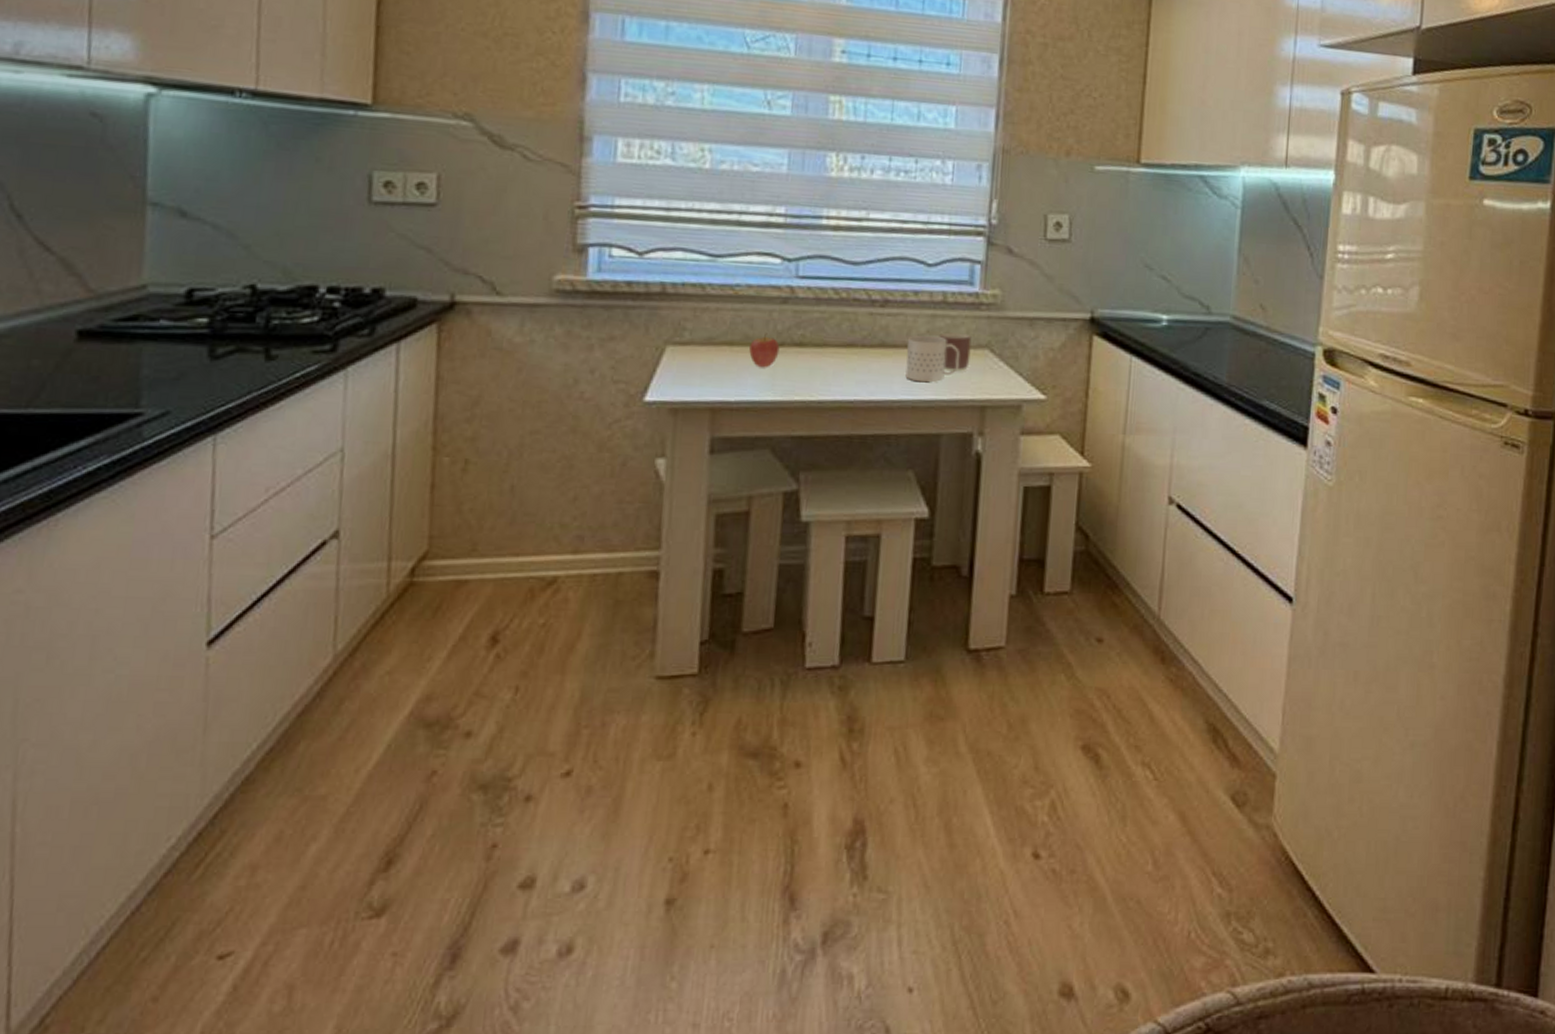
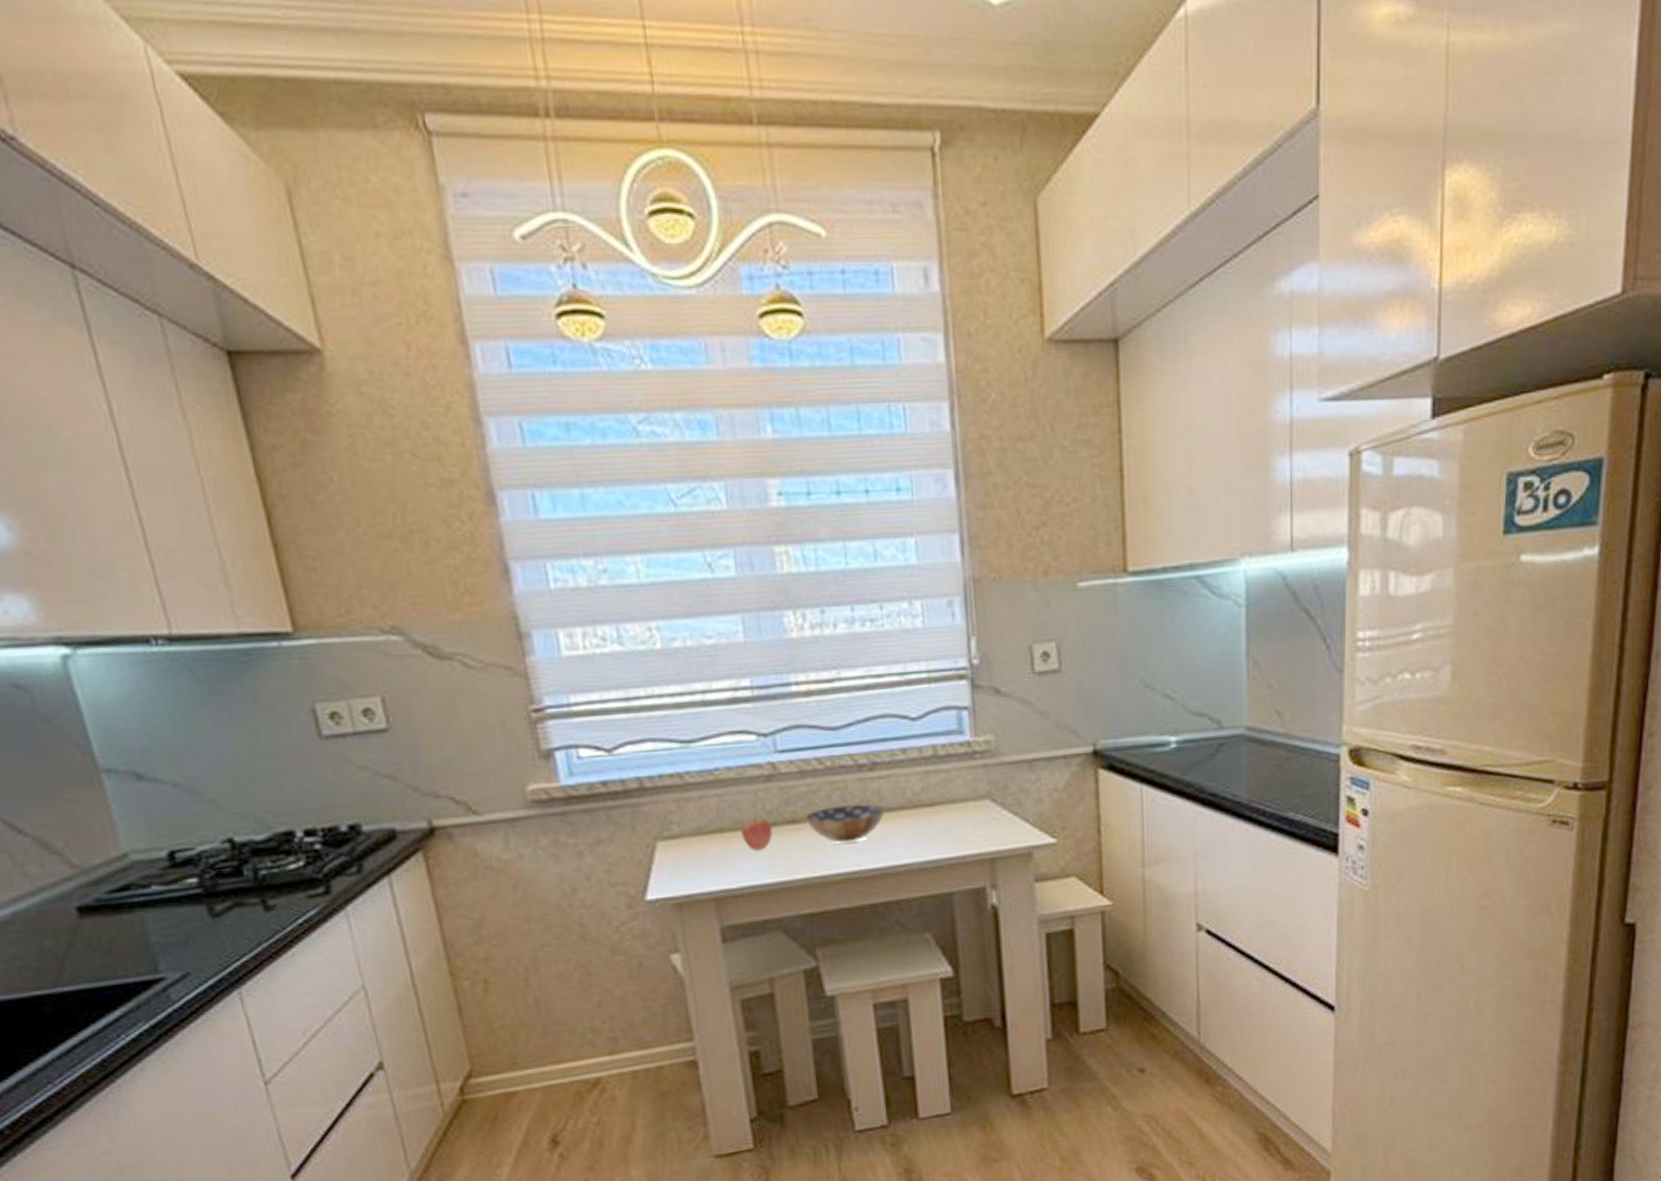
bowl: none [811,335,891,373] -> present [804,803,886,844]
mug: present [905,335,960,383] -> none [902,792,962,843]
mug: present [939,332,972,372] -> none [935,786,972,828]

